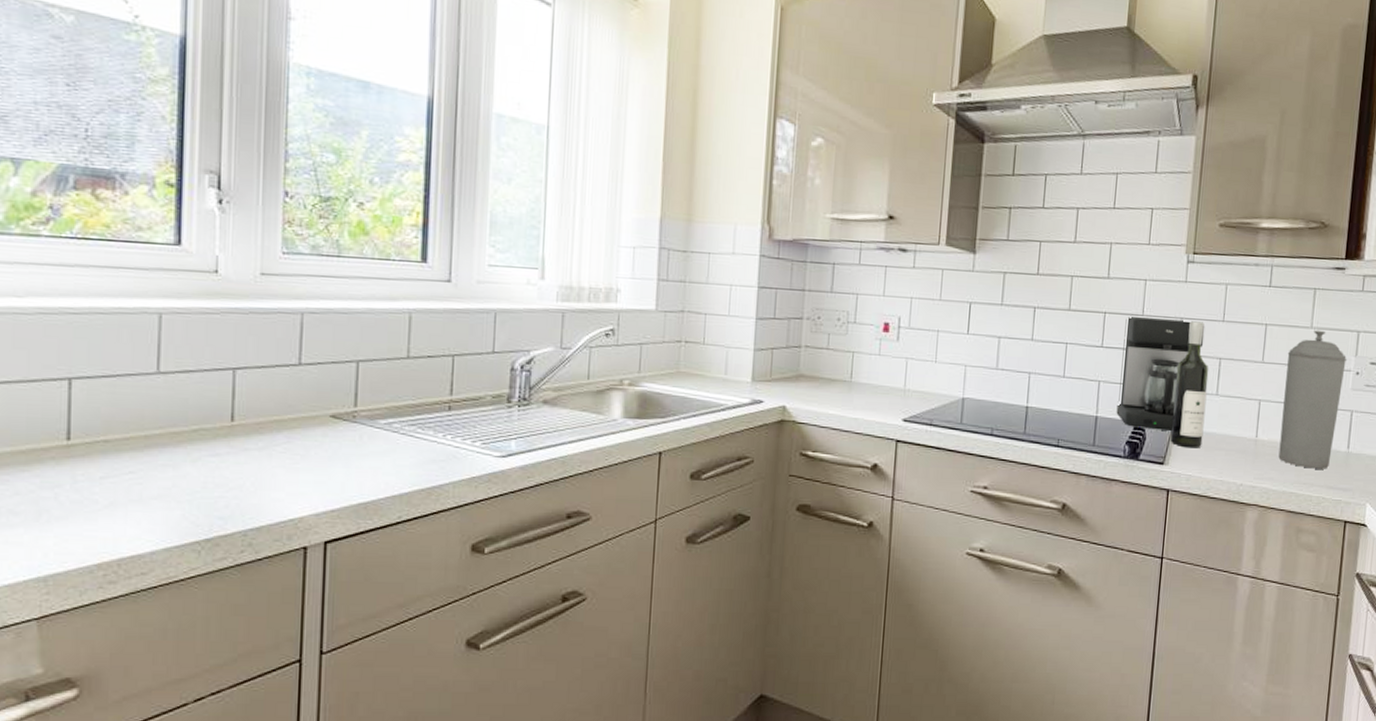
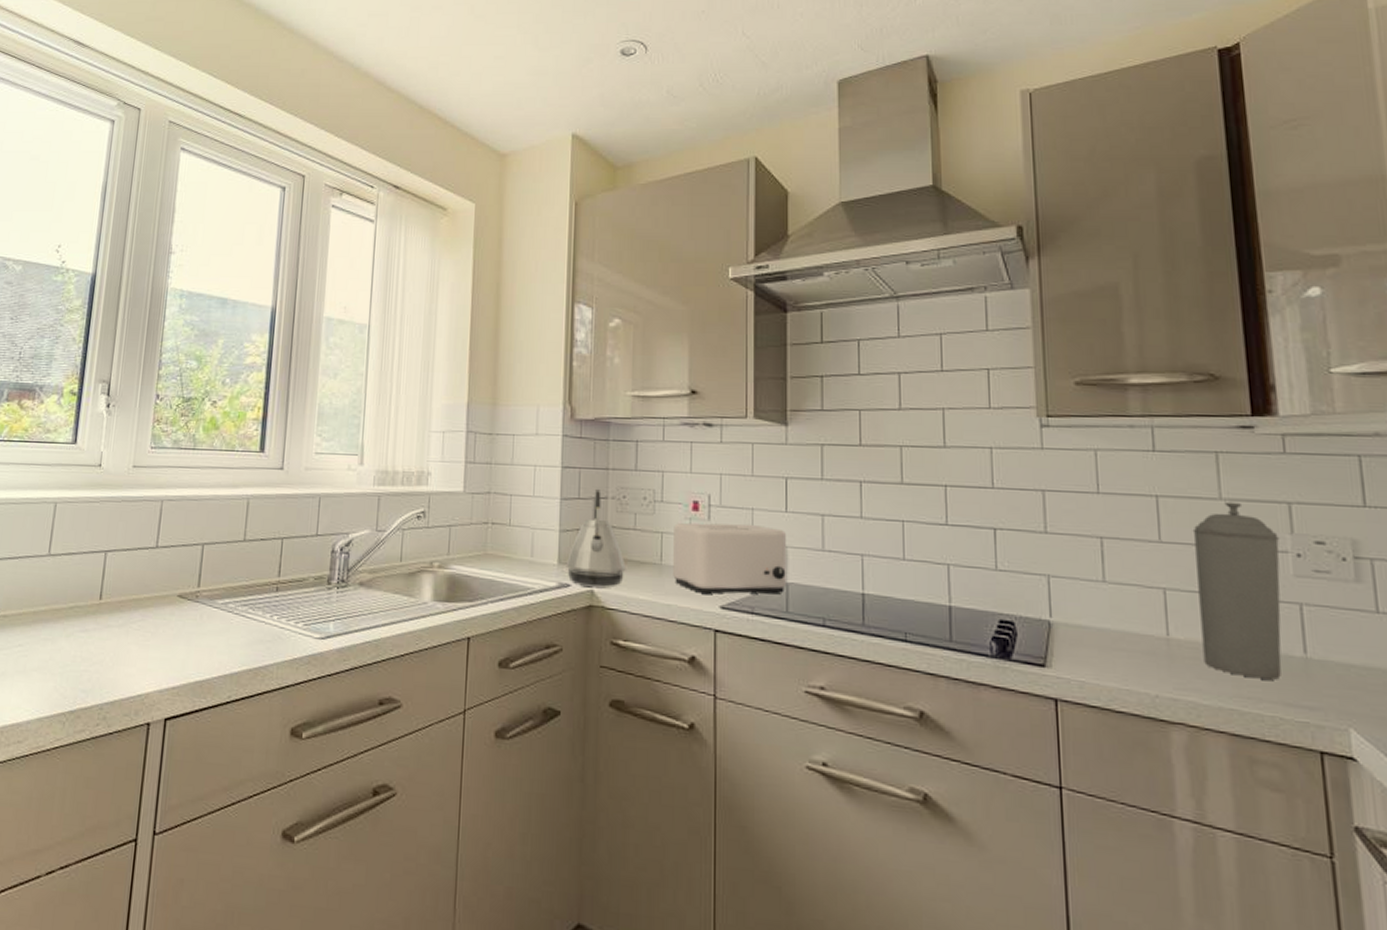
kettle: none [759,309,818,404] -> present [565,488,626,589]
toaster: none [861,343,966,409] -> present [673,522,786,595]
coffee maker: present [1116,315,1205,432] -> none [972,488,1077,627]
bottle: present [1170,321,1209,448] -> none [1045,494,1094,648]

